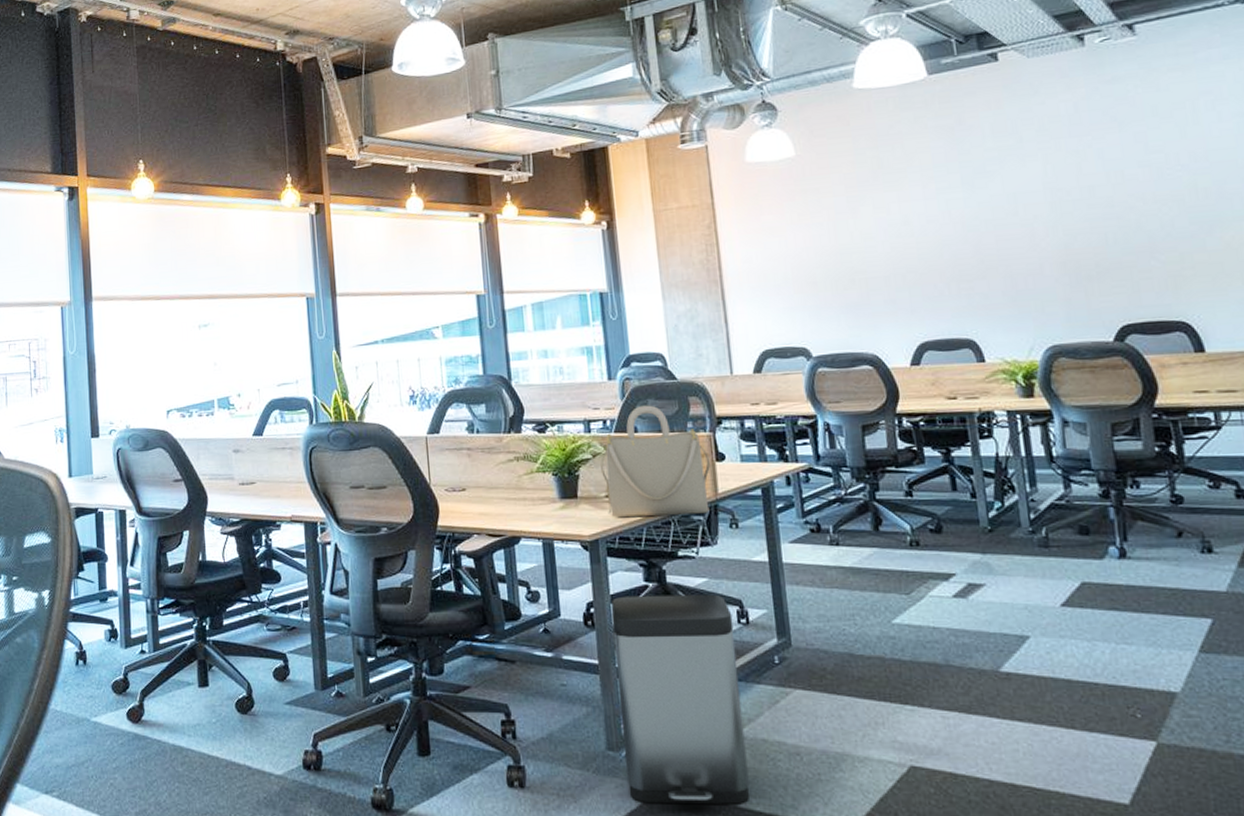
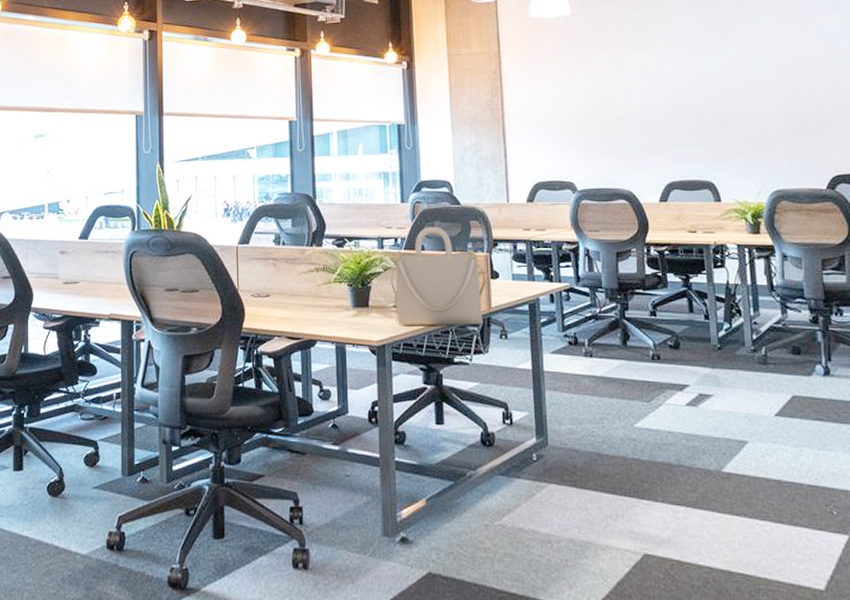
pedal bin: present [610,594,750,804] -> none [393,396,506,586]

